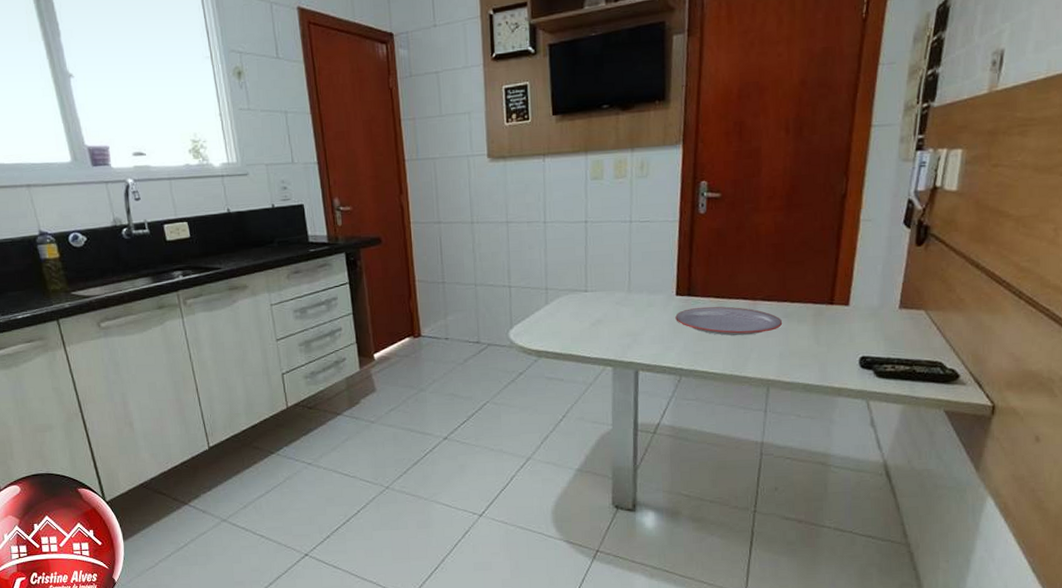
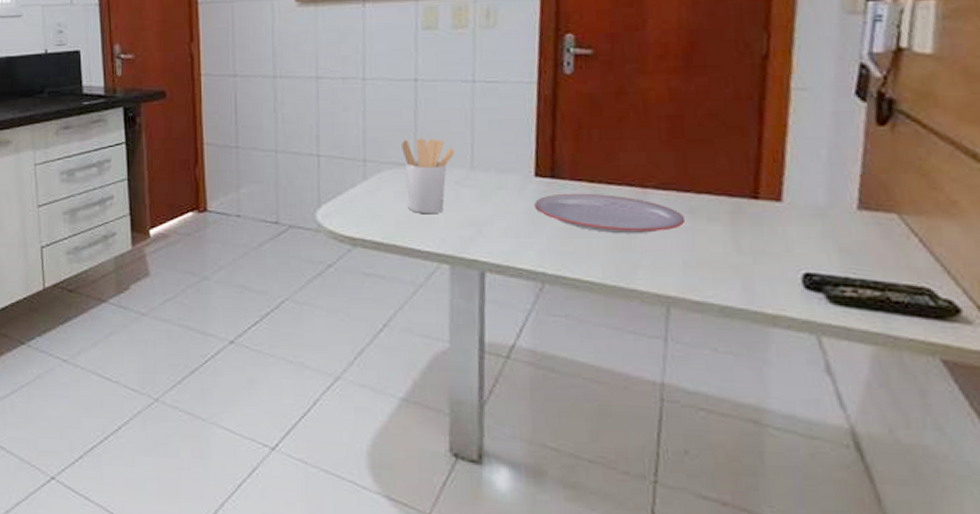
utensil holder: none [574,268,616,329] -> present [400,138,454,213]

